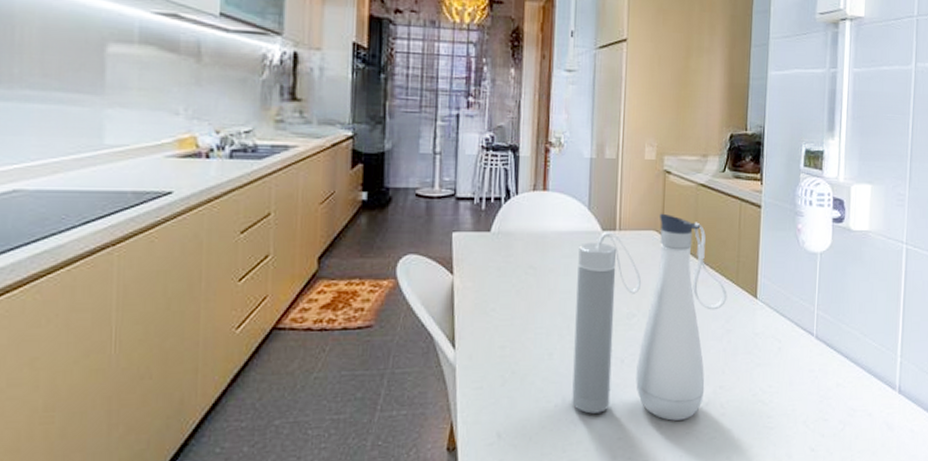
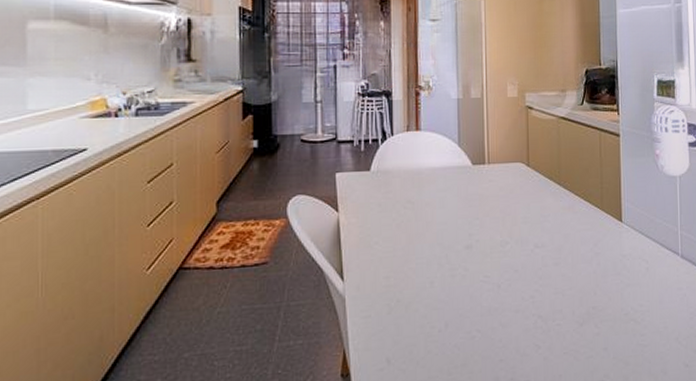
water bottle: present [572,213,727,421] -> none [452,146,594,342]

